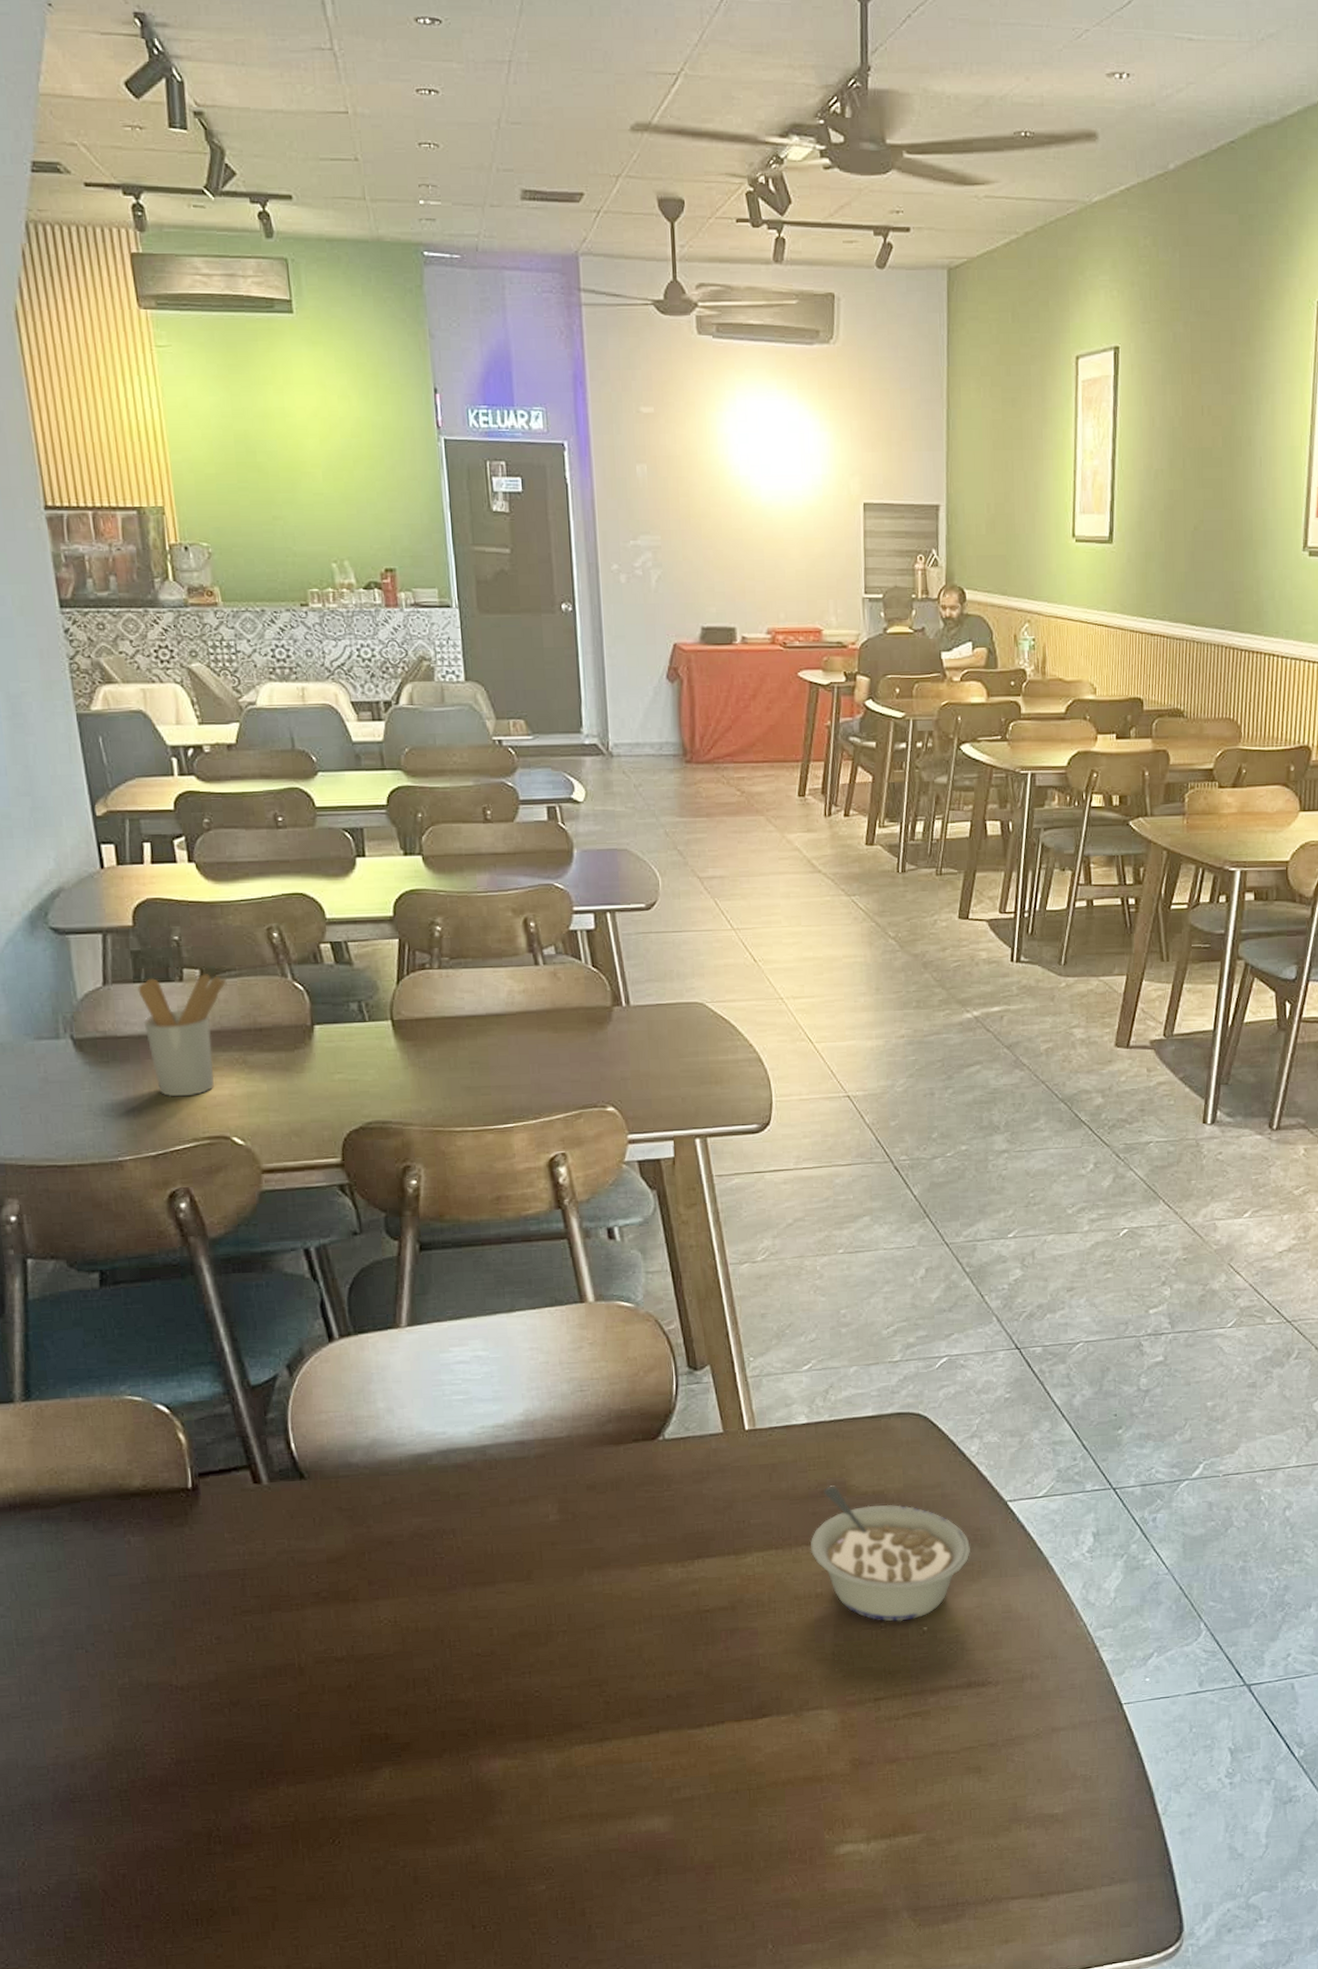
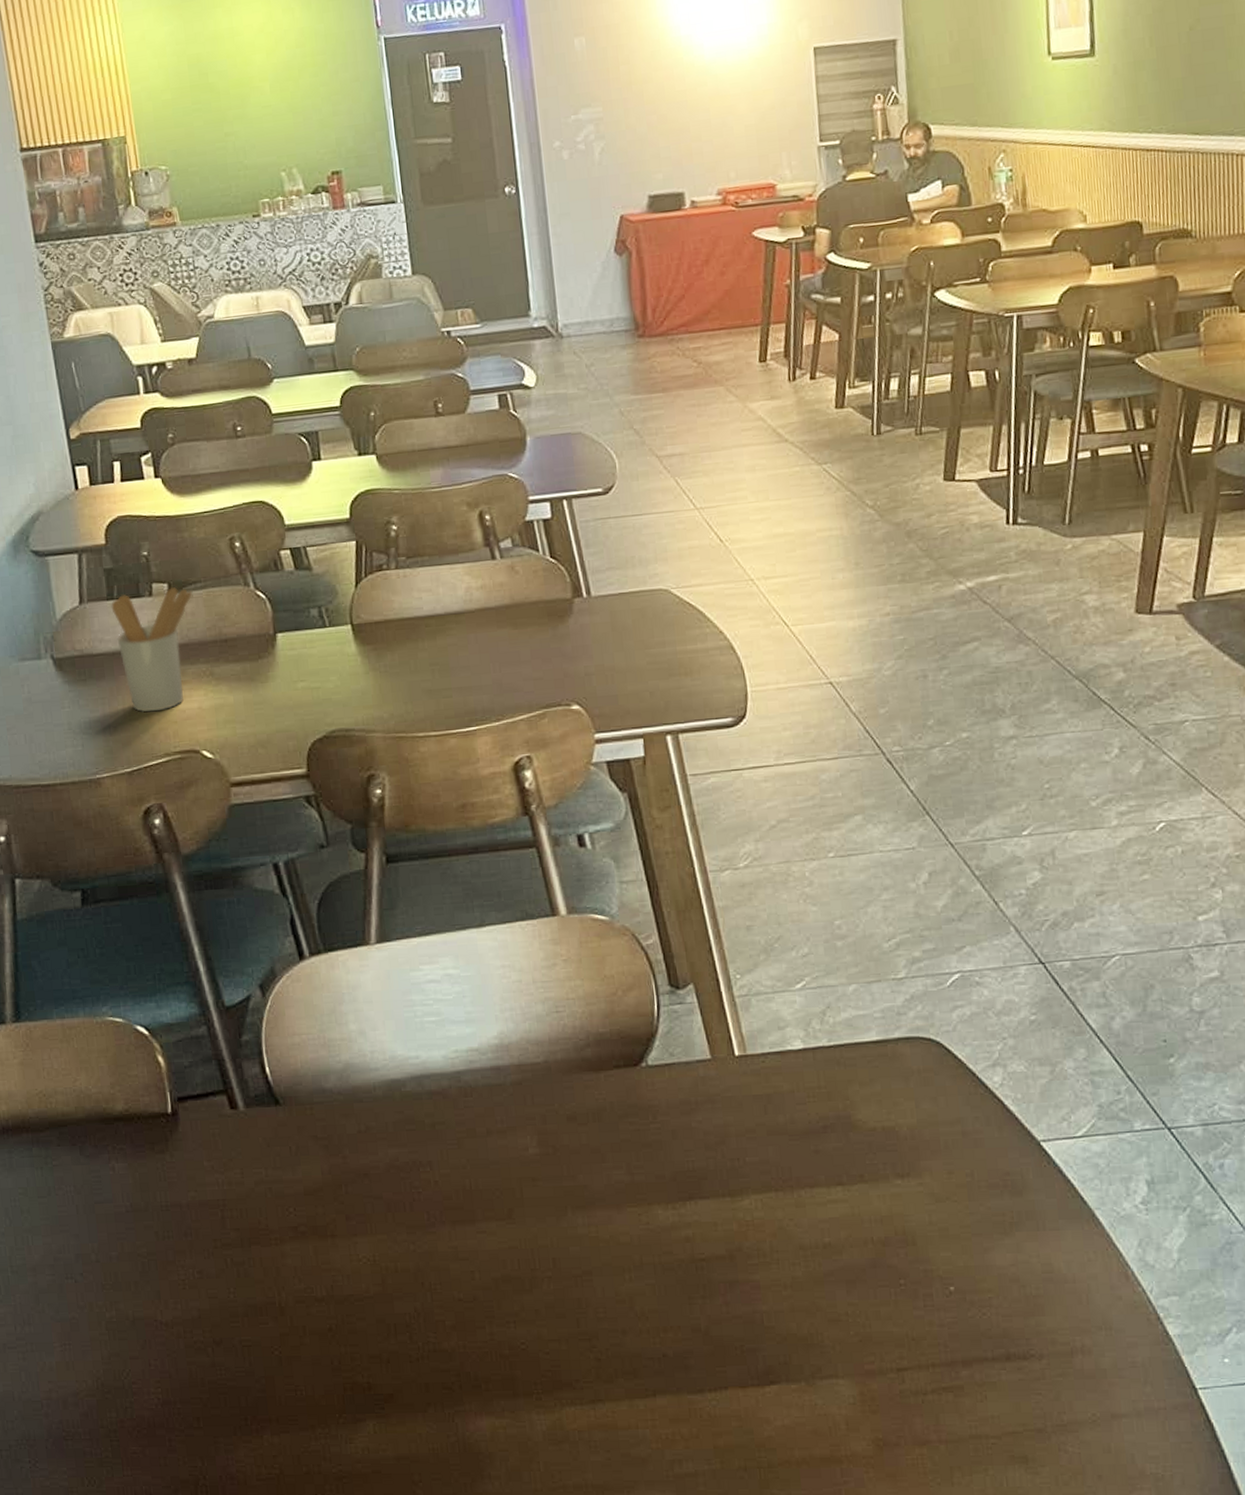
legume: present [810,1485,970,1622] -> none [814,1120,1000,1280]

